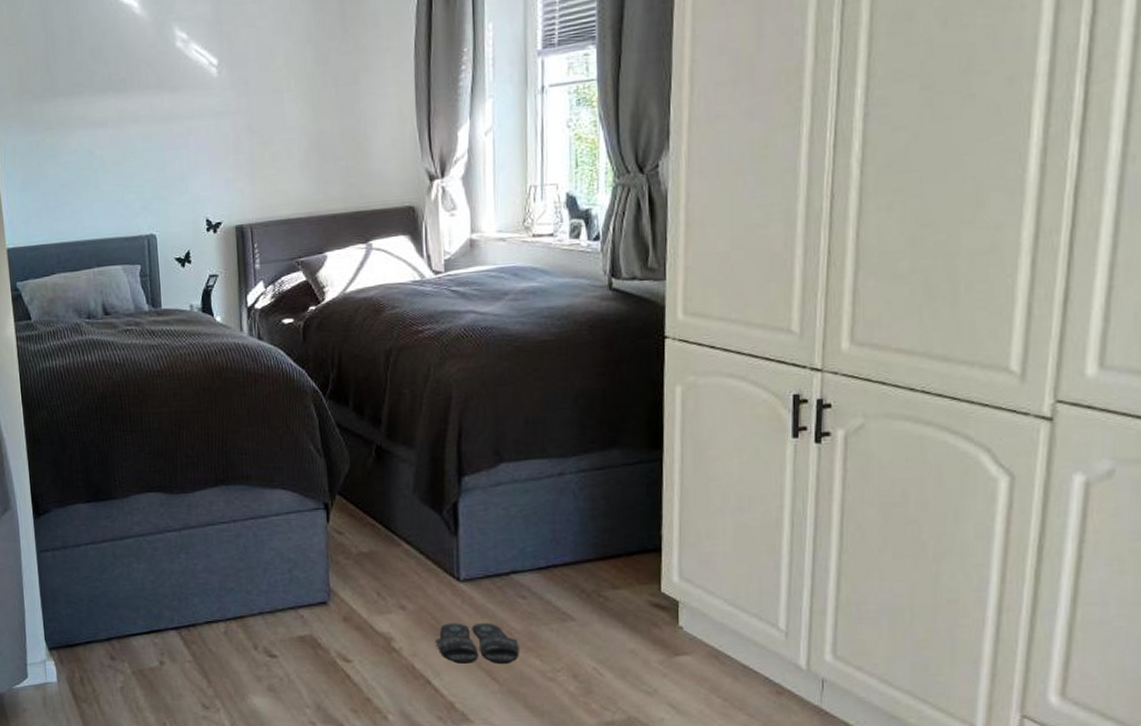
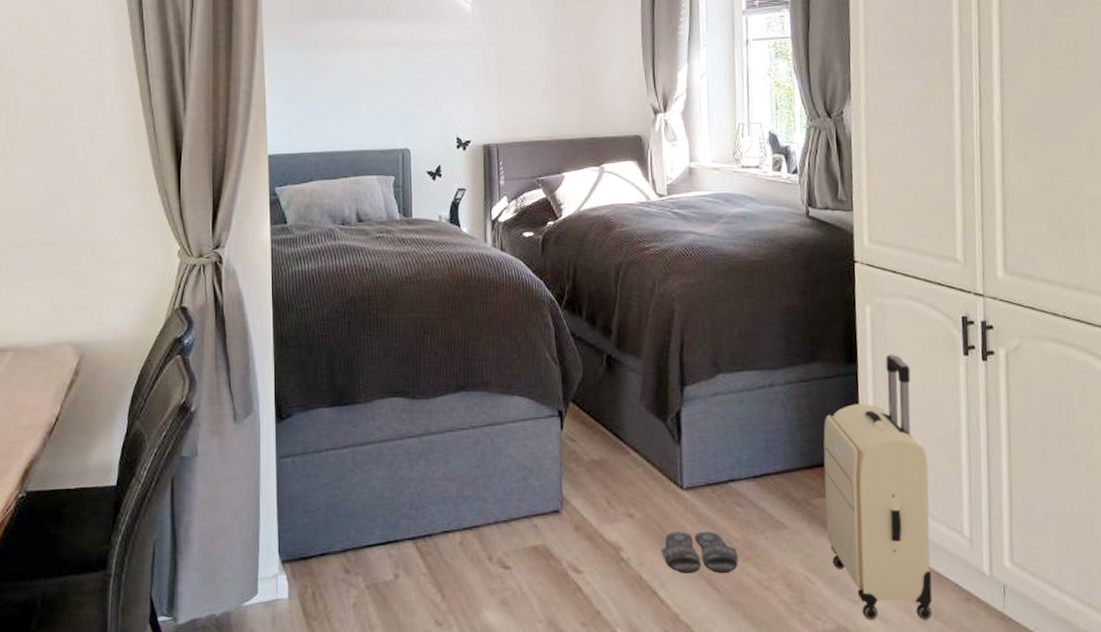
suitcase: none [619,438,741,712] -> present [823,354,933,621]

